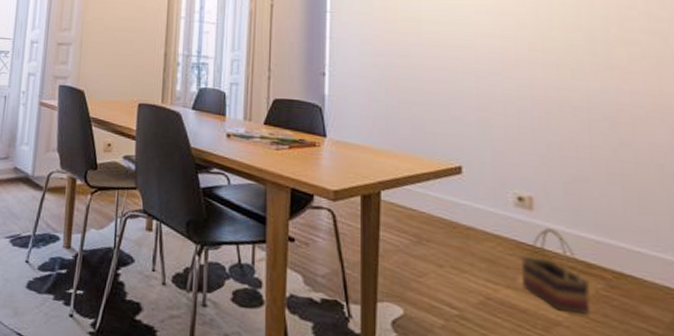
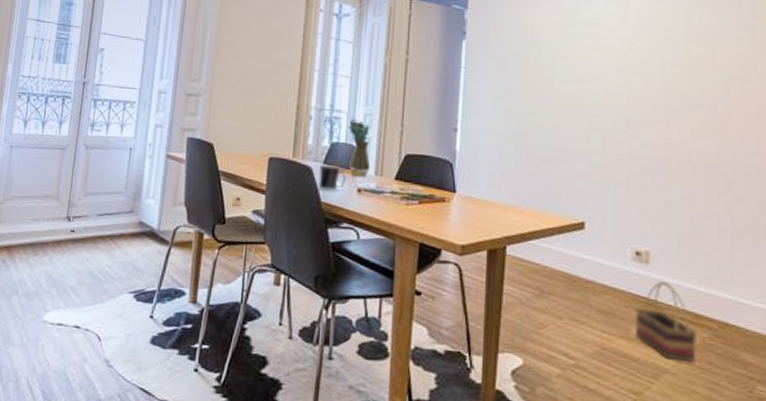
mug: none [188,109,215,137] -> present [318,163,346,192]
vase: none [216,62,239,123] -> present [349,116,371,178]

